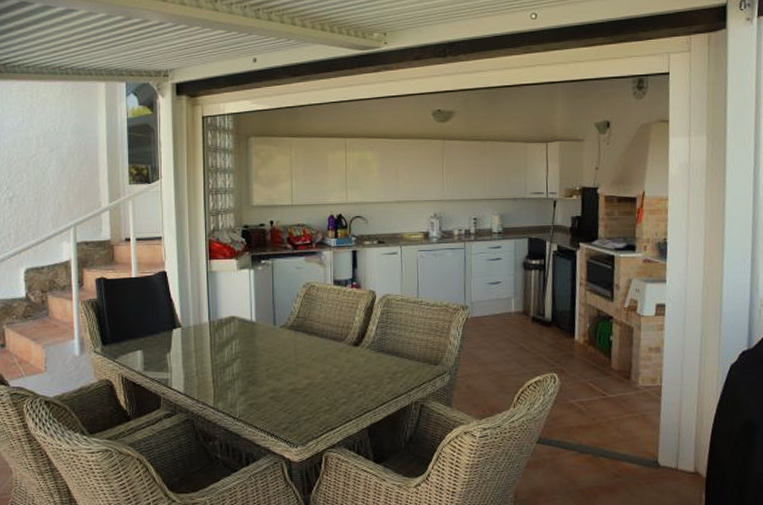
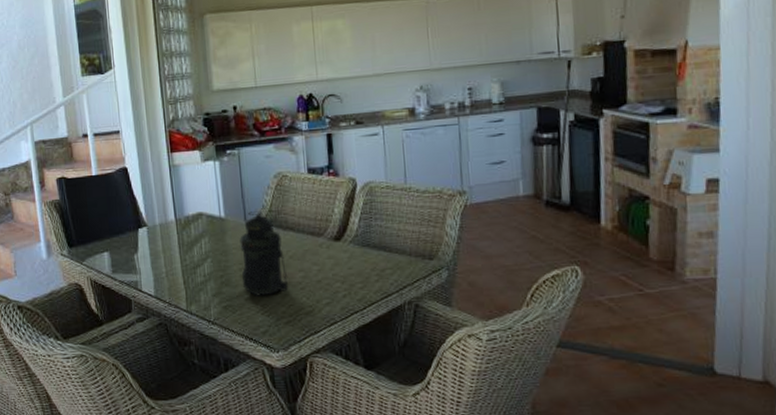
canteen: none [267,317,310,395] -> present [240,211,289,296]

